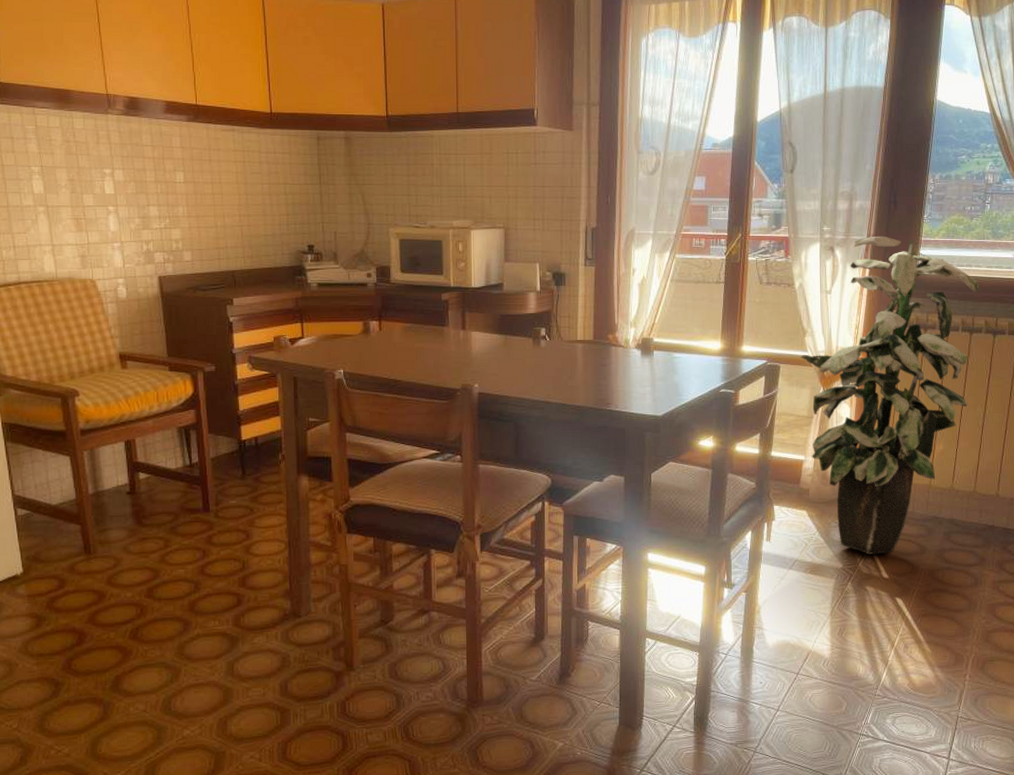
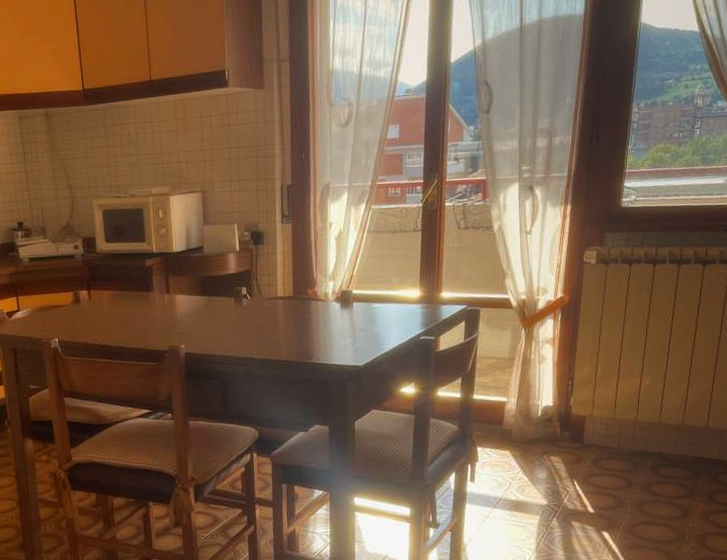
indoor plant: present [801,237,980,555] -> none [501,171,688,491]

